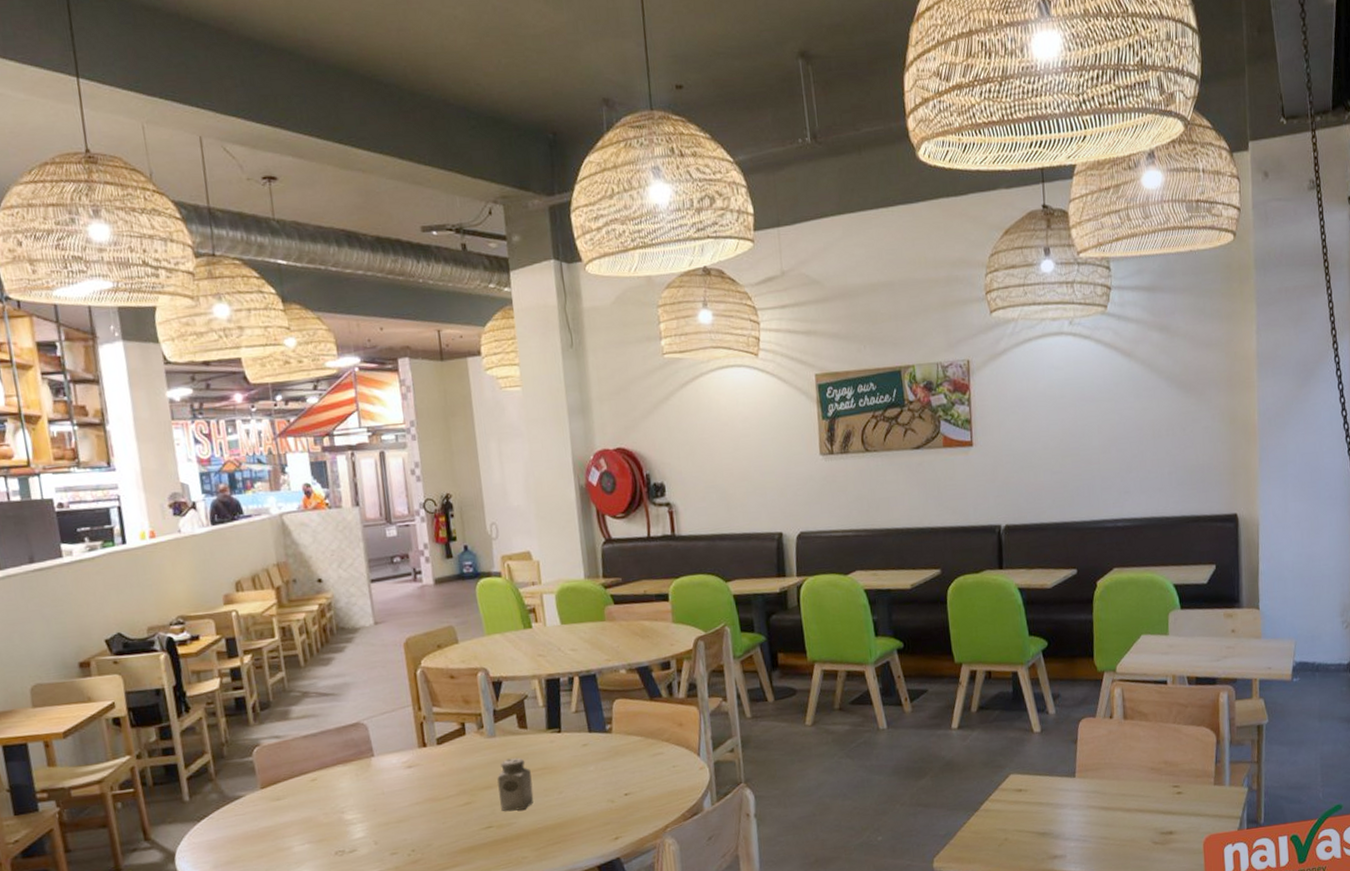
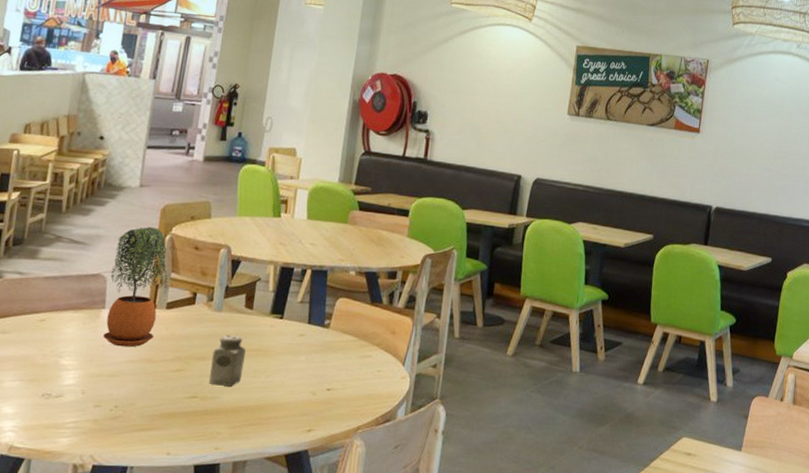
potted plant: none [367,664,433,792] -> present [103,227,168,347]

